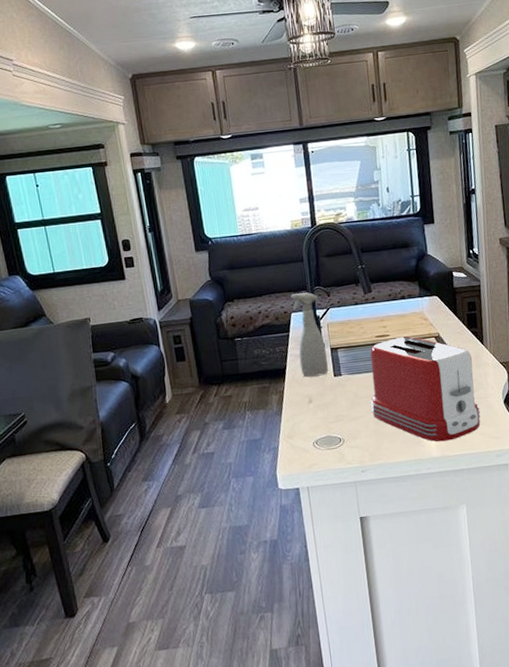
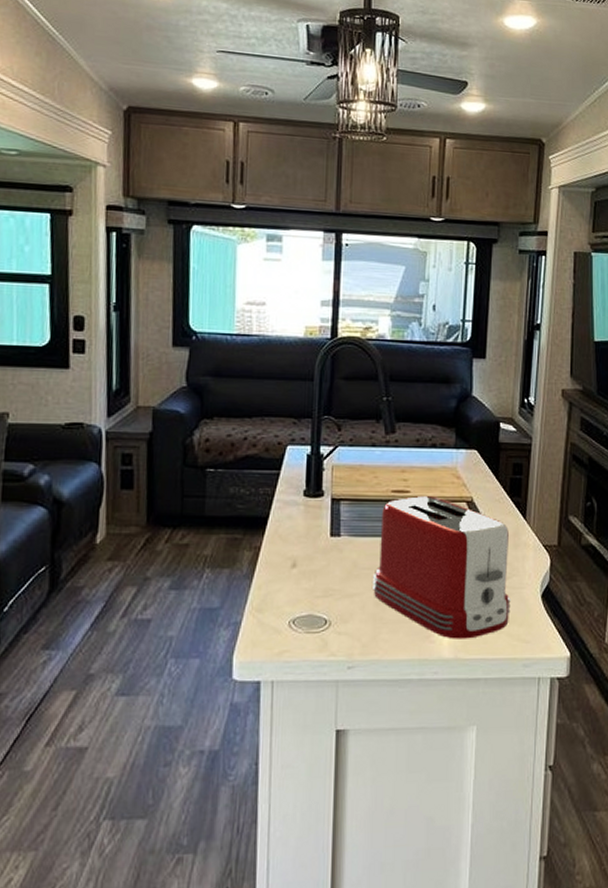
spray bottle: present [291,292,329,378] -> none [287,421,326,533]

